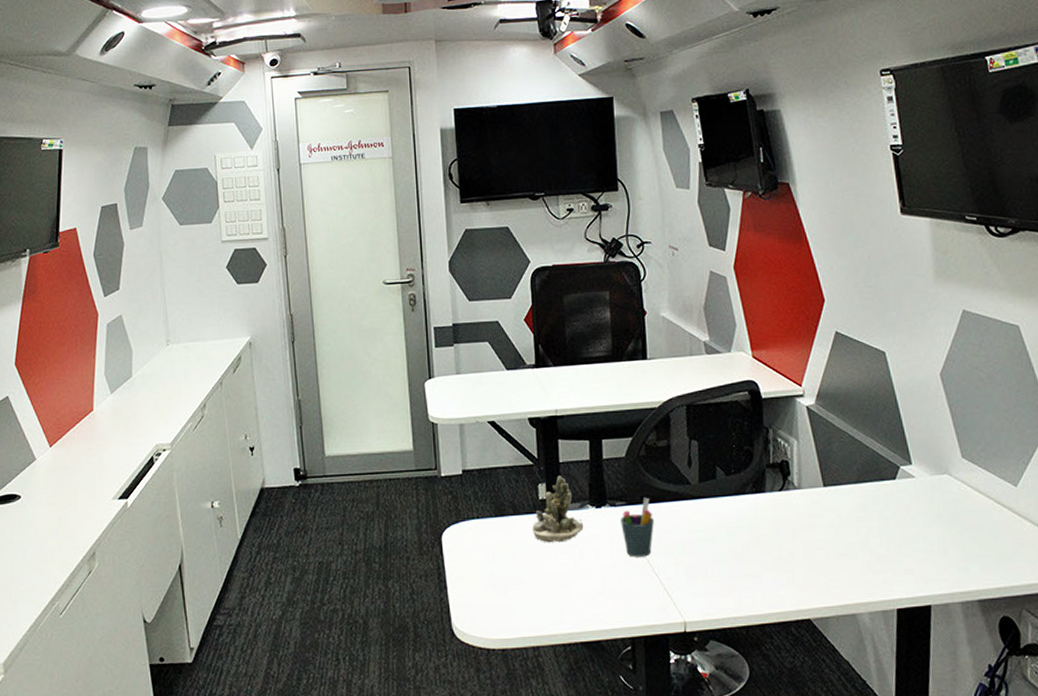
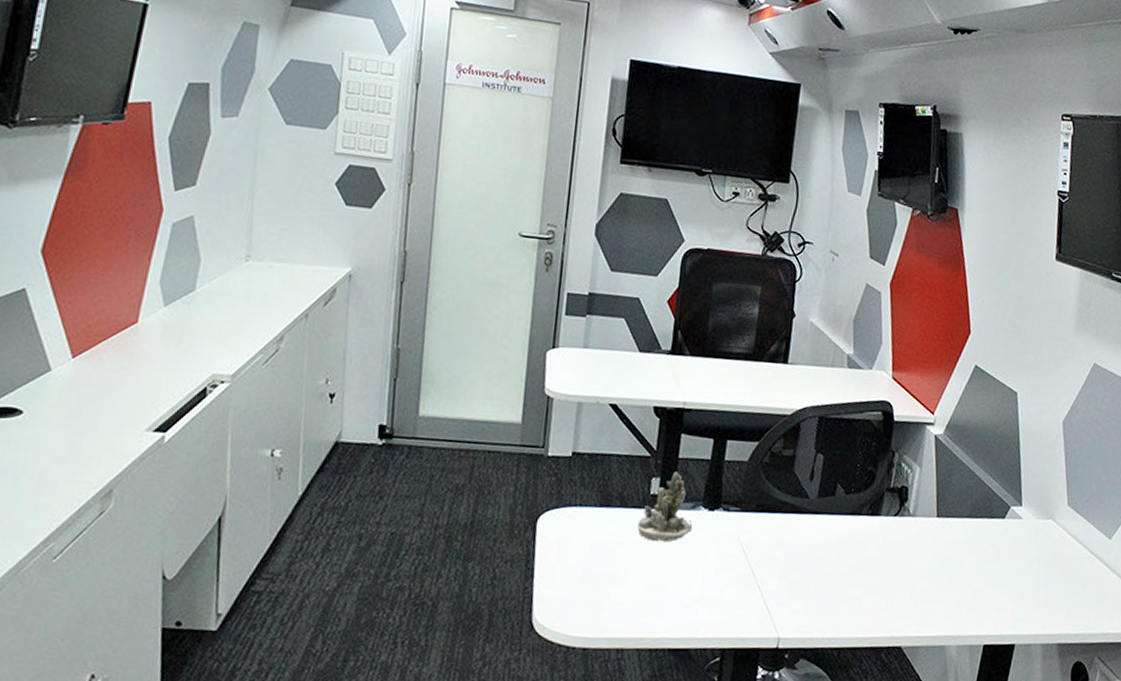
pen holder: present [620,497,654,557] -> none [731,505,766,567]

